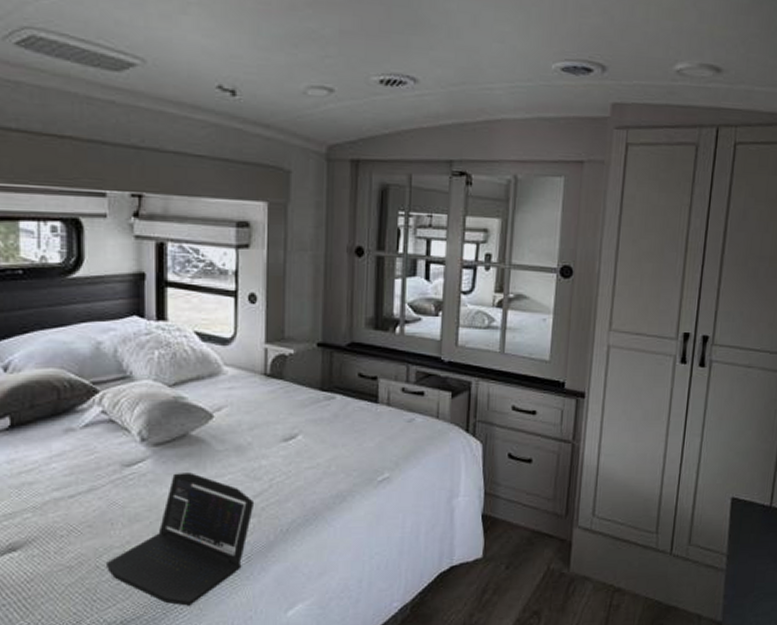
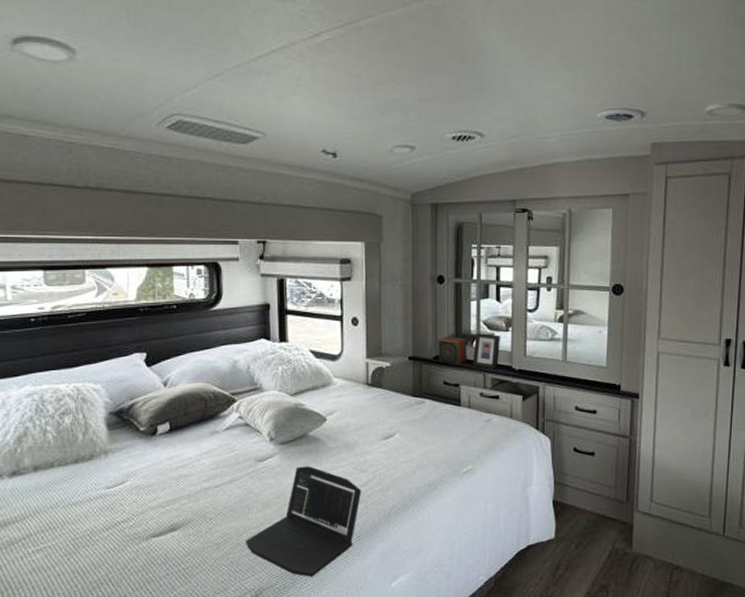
decorative box: none [353,320,388,355] -> present [438,336,467,365]
picture frame: none [395,317,428,360] -> present [473,333,500,369]

